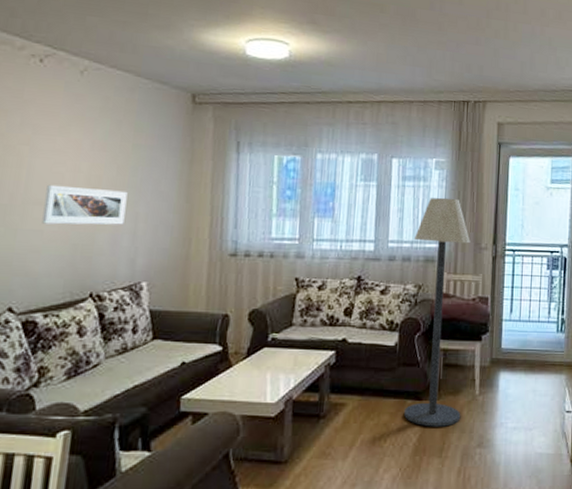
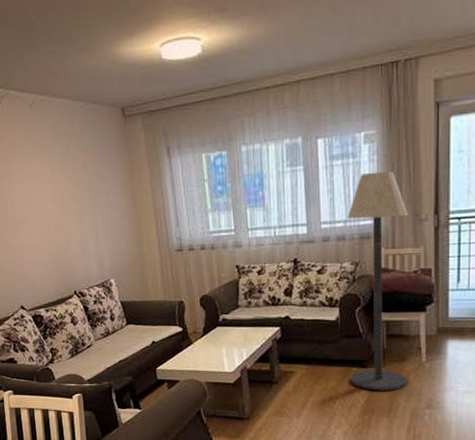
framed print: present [42,184,128,225] -> none [26,205,88,240]

